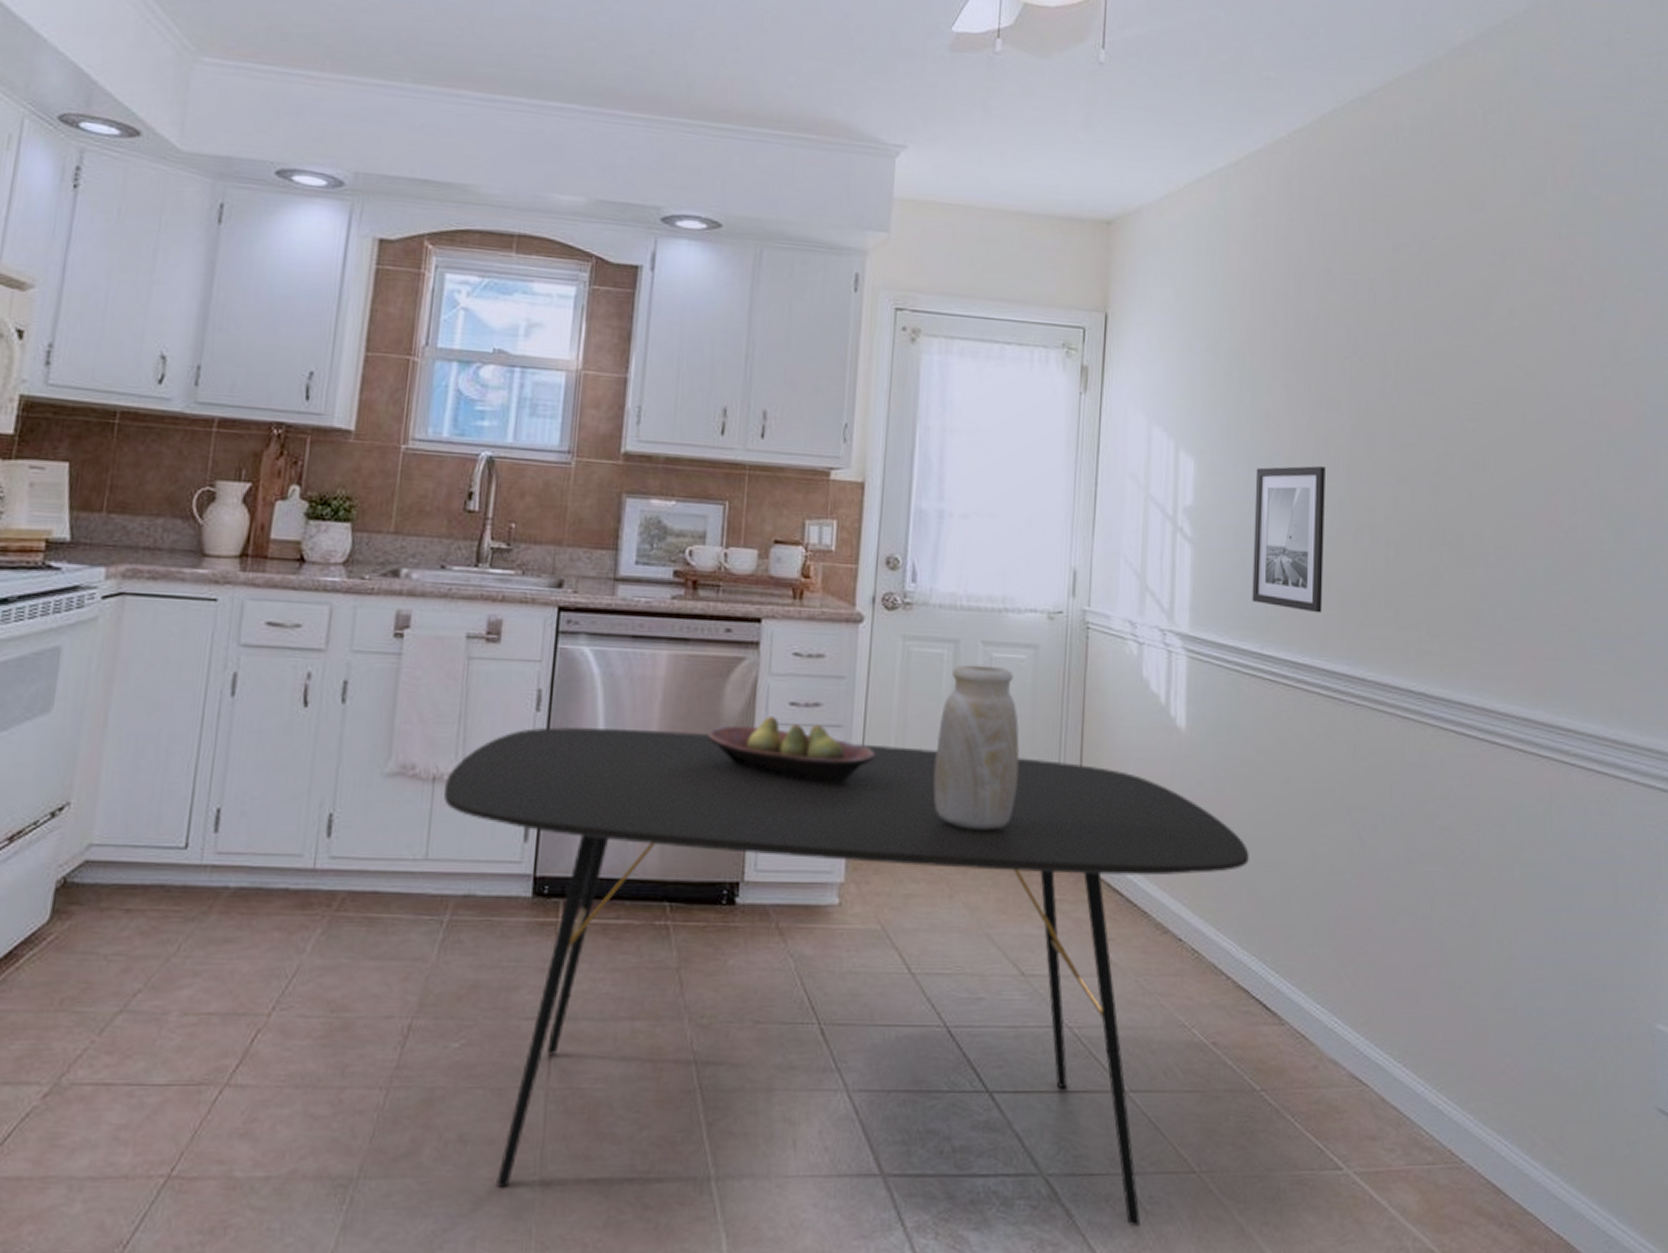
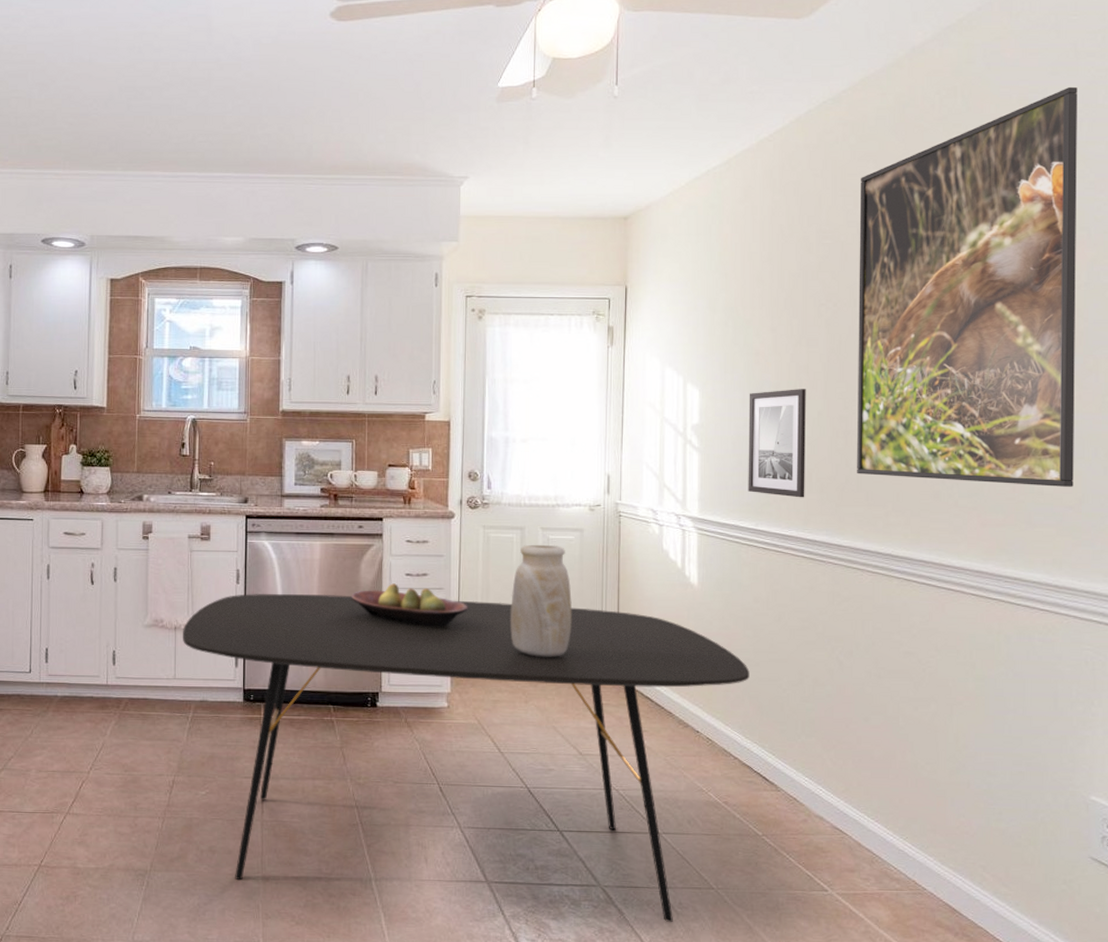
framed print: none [1385,116,1633,612] -> present [857,86,1077,487]

